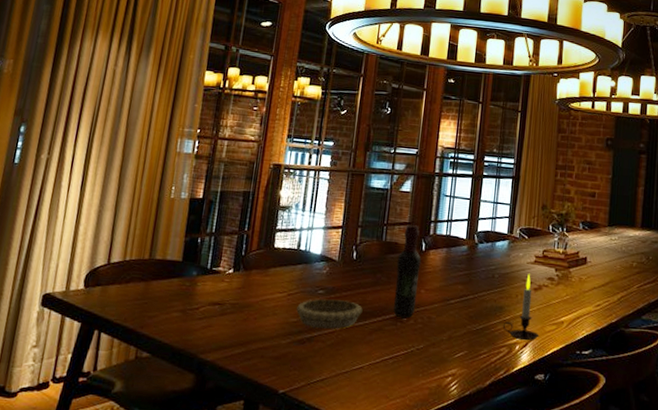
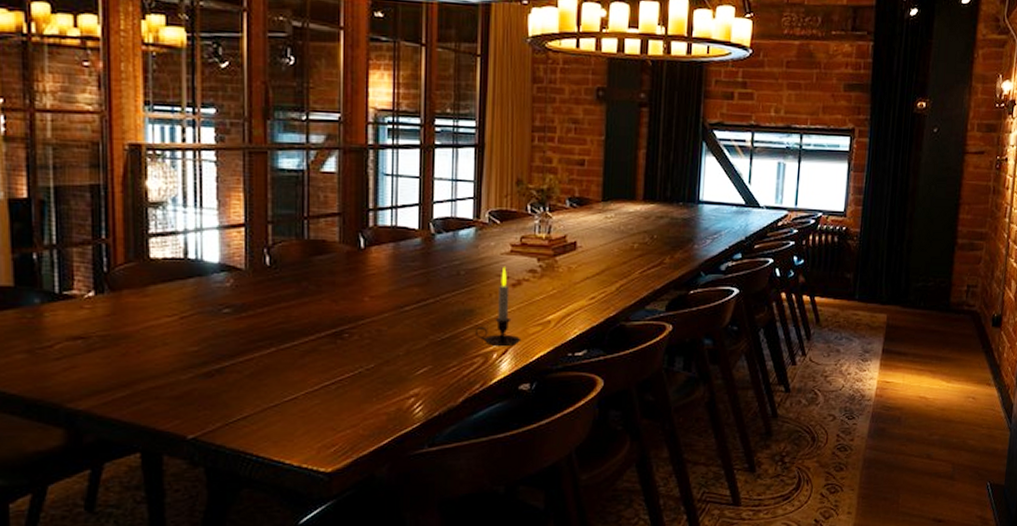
decorative bowl: present [296,298,363,330] -> none [194,319,288,357]
wine bottle: present [393,225,422,318] -> none [327,216,361,333]

